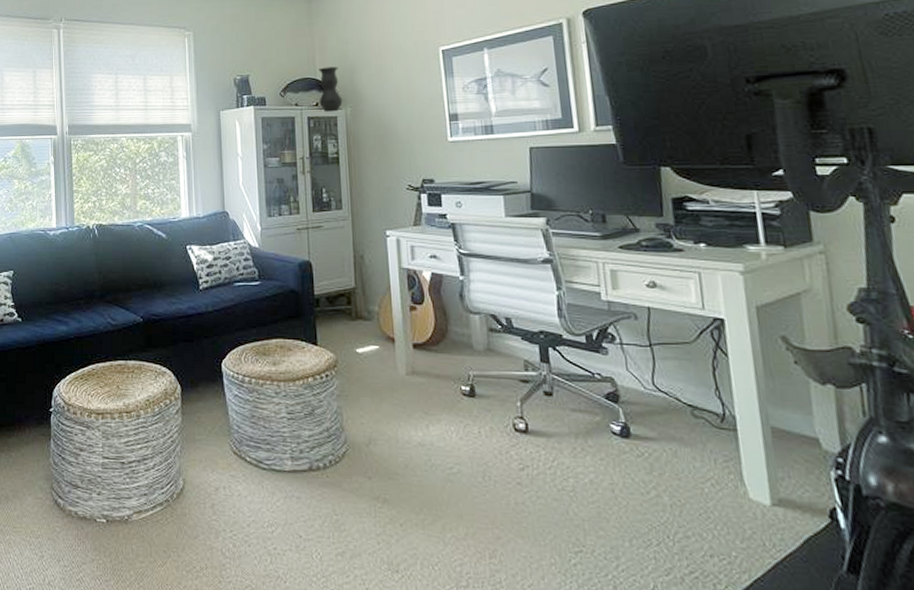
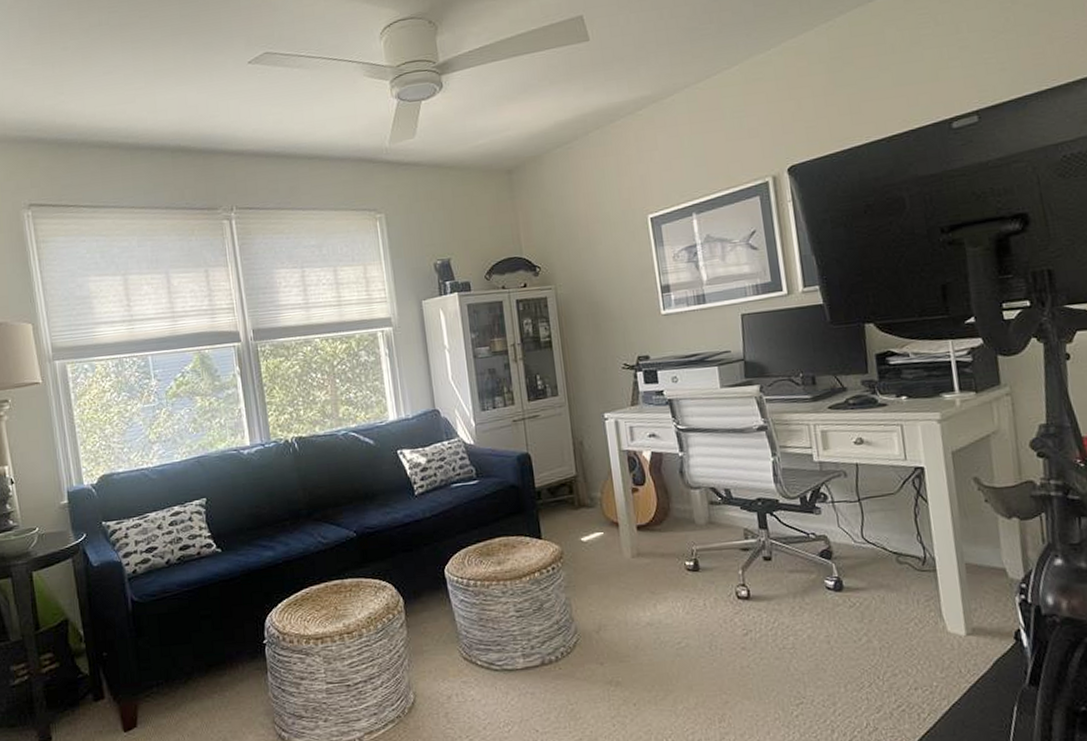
vase: present [318,66,343,112] -> none [524,242,552,293]

